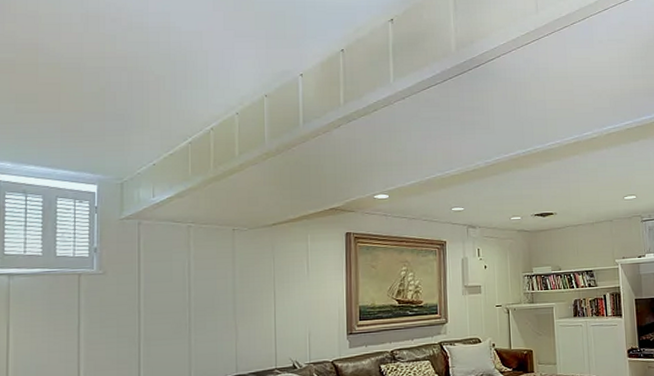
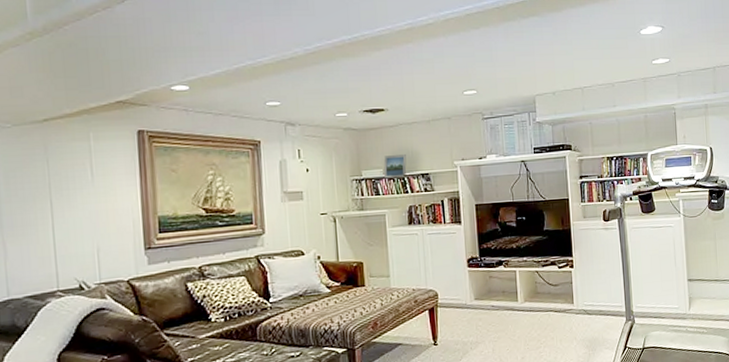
picture frame: none [551,252,573,275] -> present [383,153,407,179]

